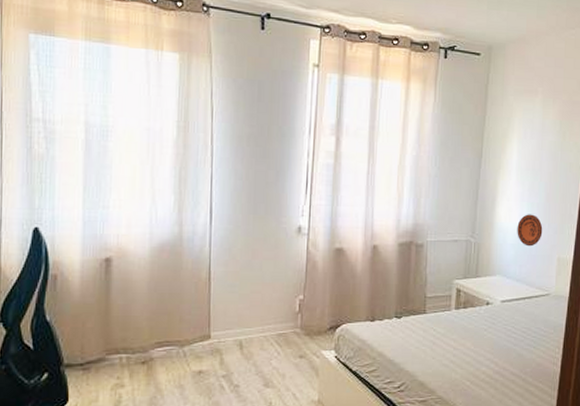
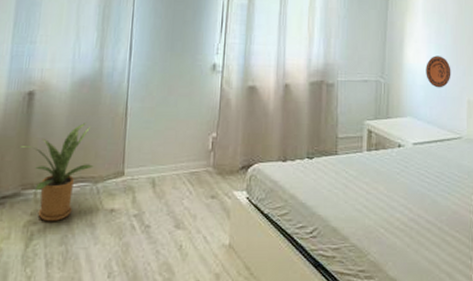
house plant: none [101,288,179,385] -> present [20,123,94,222]

